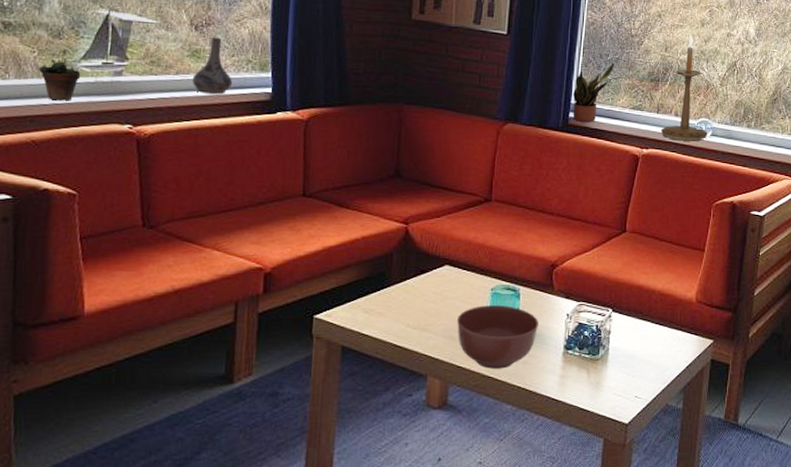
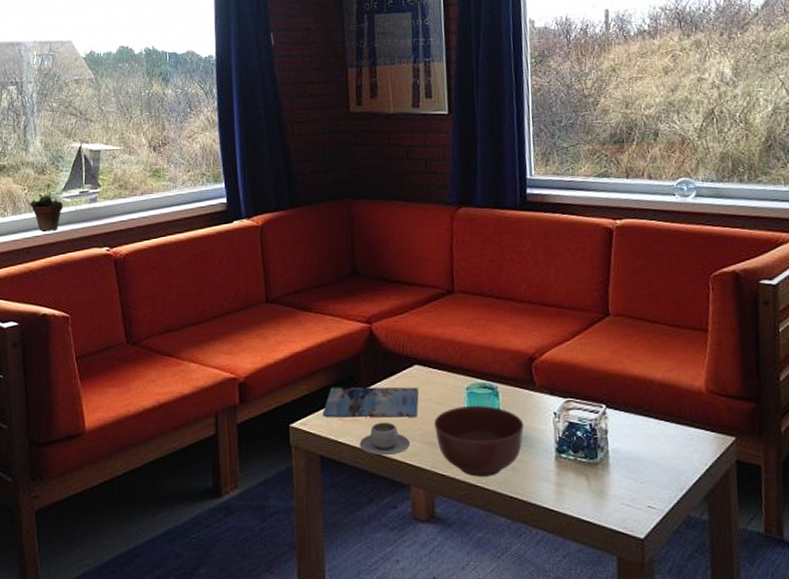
decorative vase: present [192,37,233,95] -> none [155,155,191,211]
magazine: none [348,282,446,313] -> present [322,386,419,418]
teacup: none [382,316,432,348] -> present [359,422,410,456]
potted plant: present [572,62,615,122] -> none [528,128,570,197]
candlestick: present [661,36,708,142] -> none [634,87,692,207]

